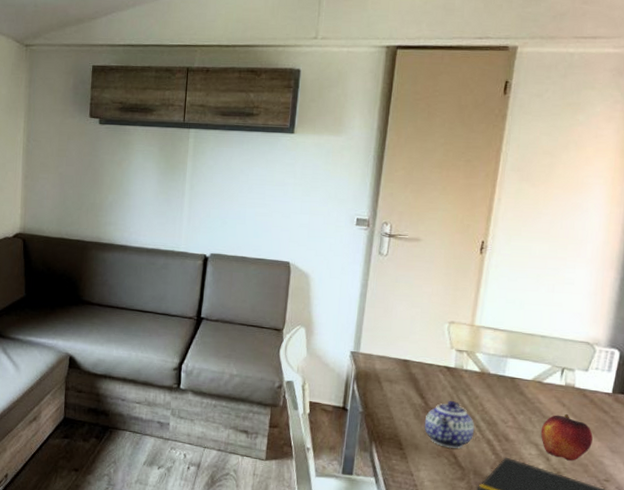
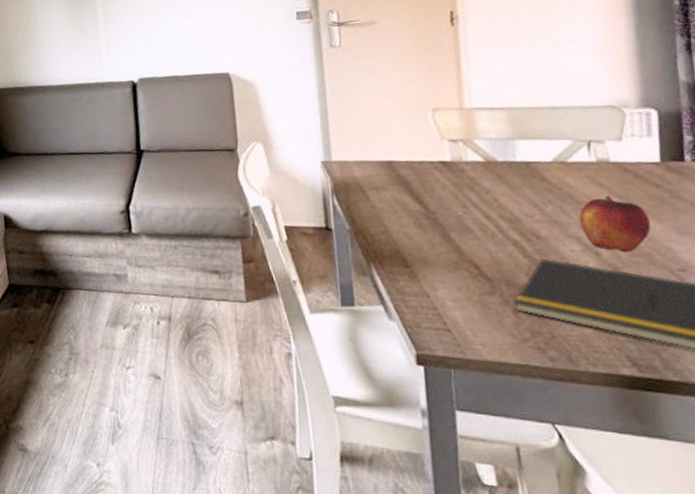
teapot: present [424,401,475,449] -> none [428,201,495,258]

